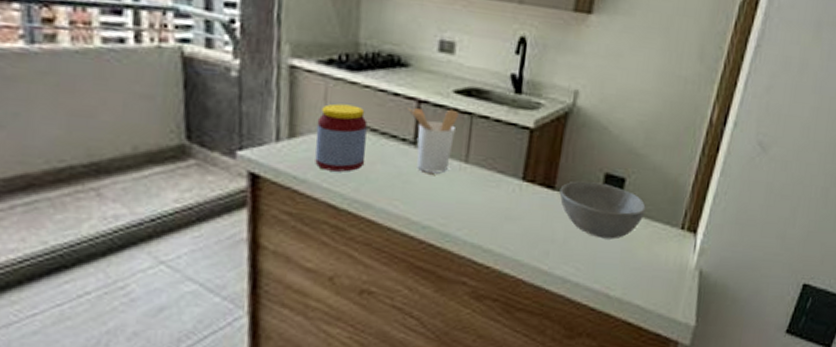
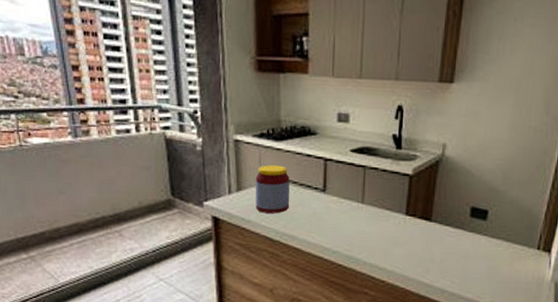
utensil holder: present [408,108,459,174] -> none [318,164,355,212]
bowl: present [559,181,646,240] -> none [435,214,506,259]

